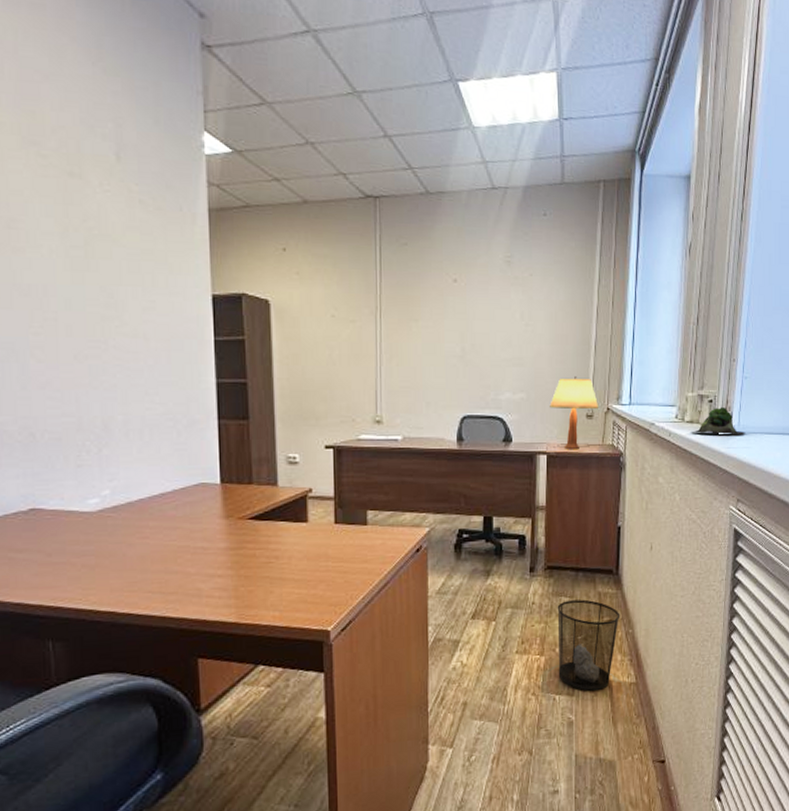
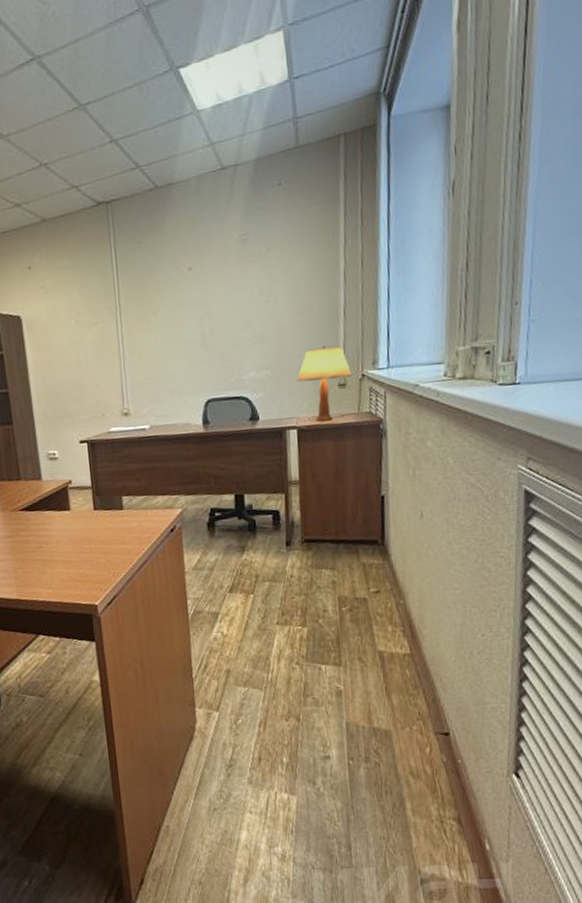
waste bin: present [557,599,620,691] -> none [317,571,389,662]
succulent plant: present [690,408,746,435] -> none [463,357,536,391]

